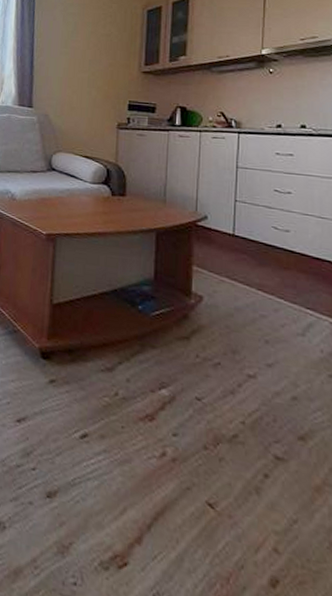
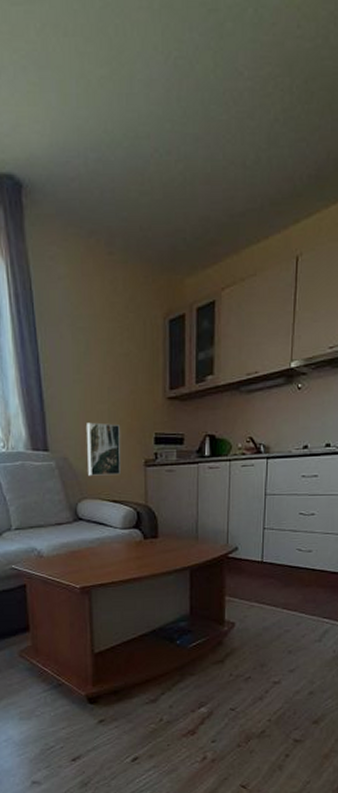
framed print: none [65,87,97,134] -> present [87,422,120,476]

